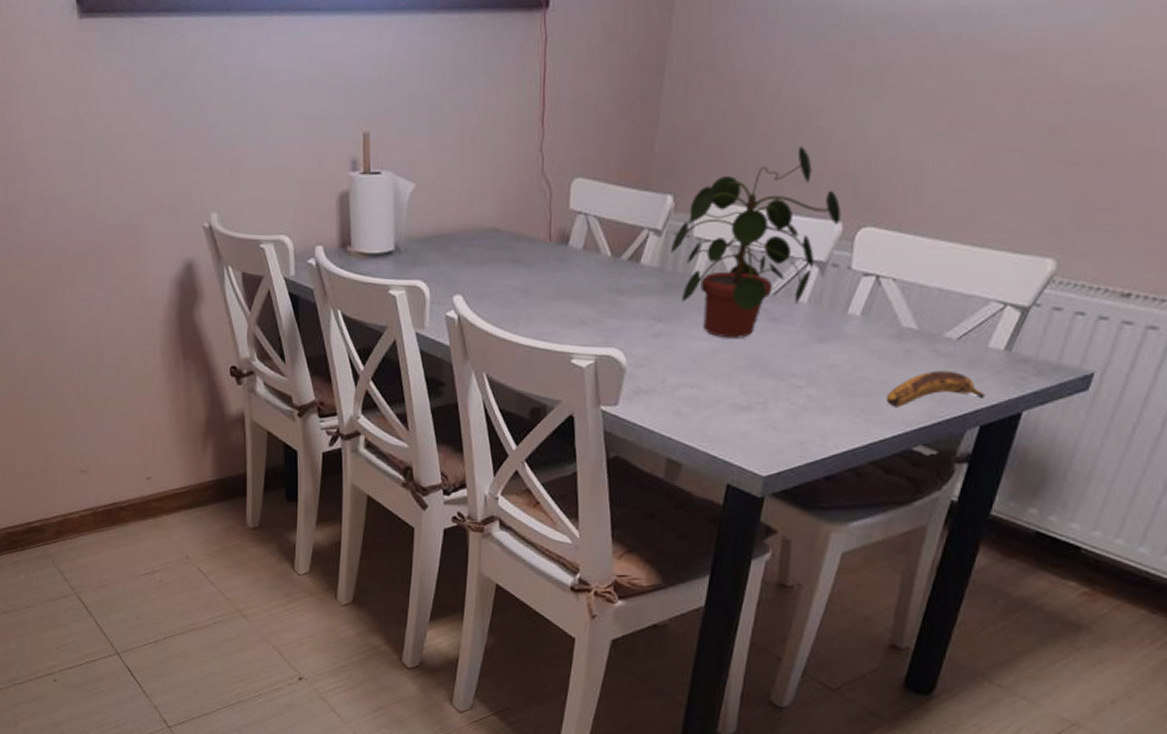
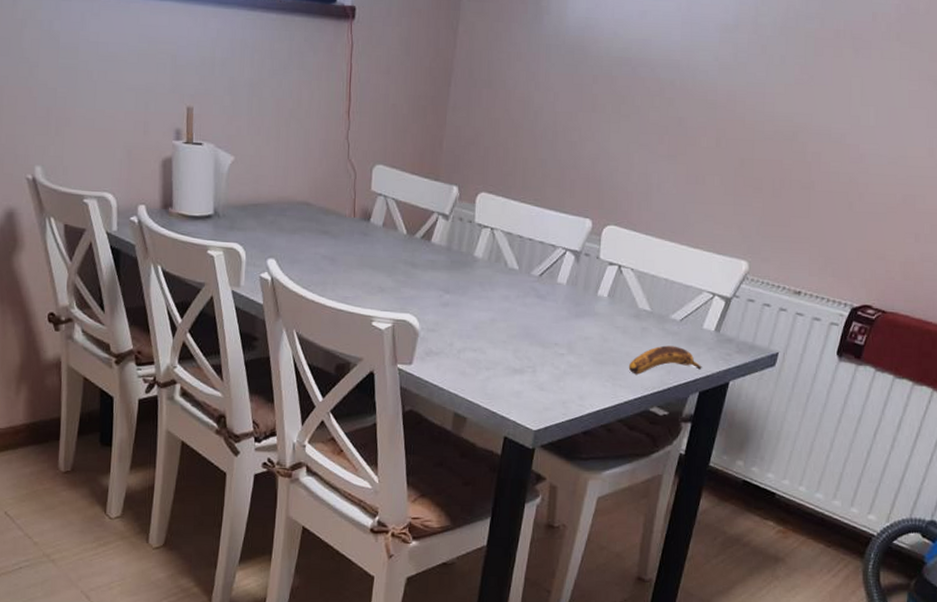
potted plant: present [669,146,841,338] -> none [455,156,591,311]

